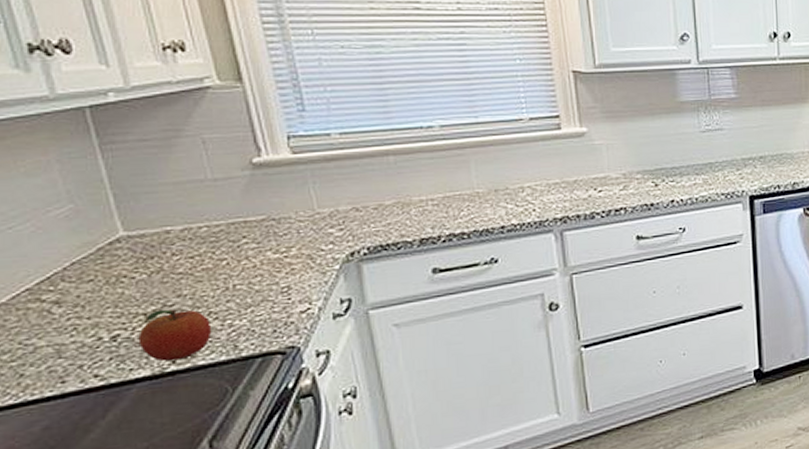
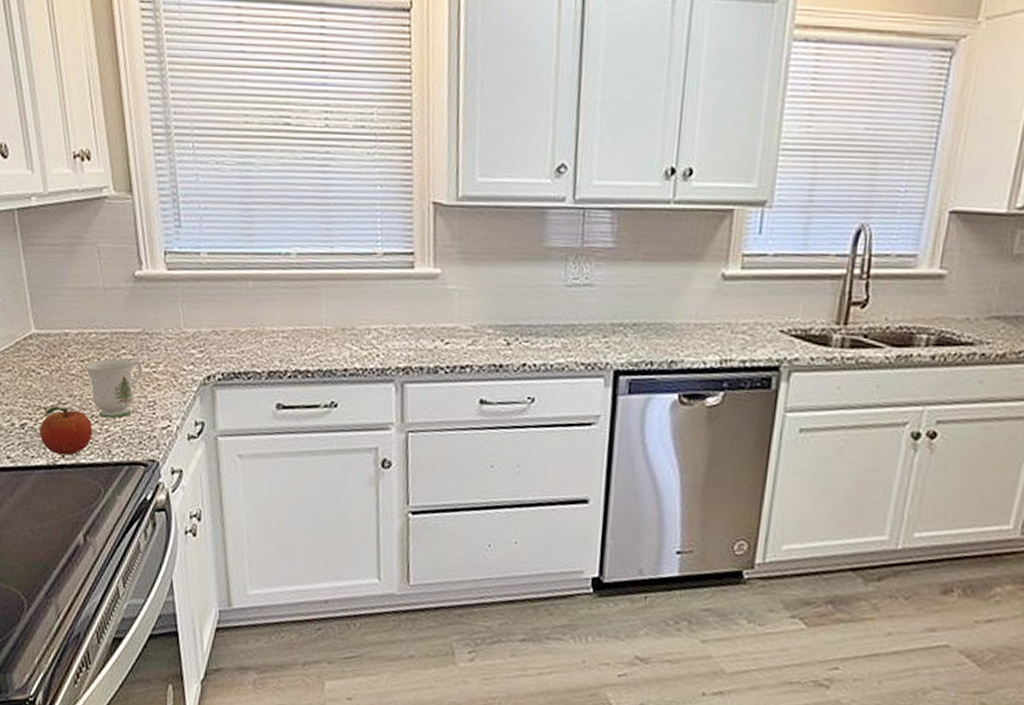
mug: none [195,247,272,313] -> present [84,359,143,419]

